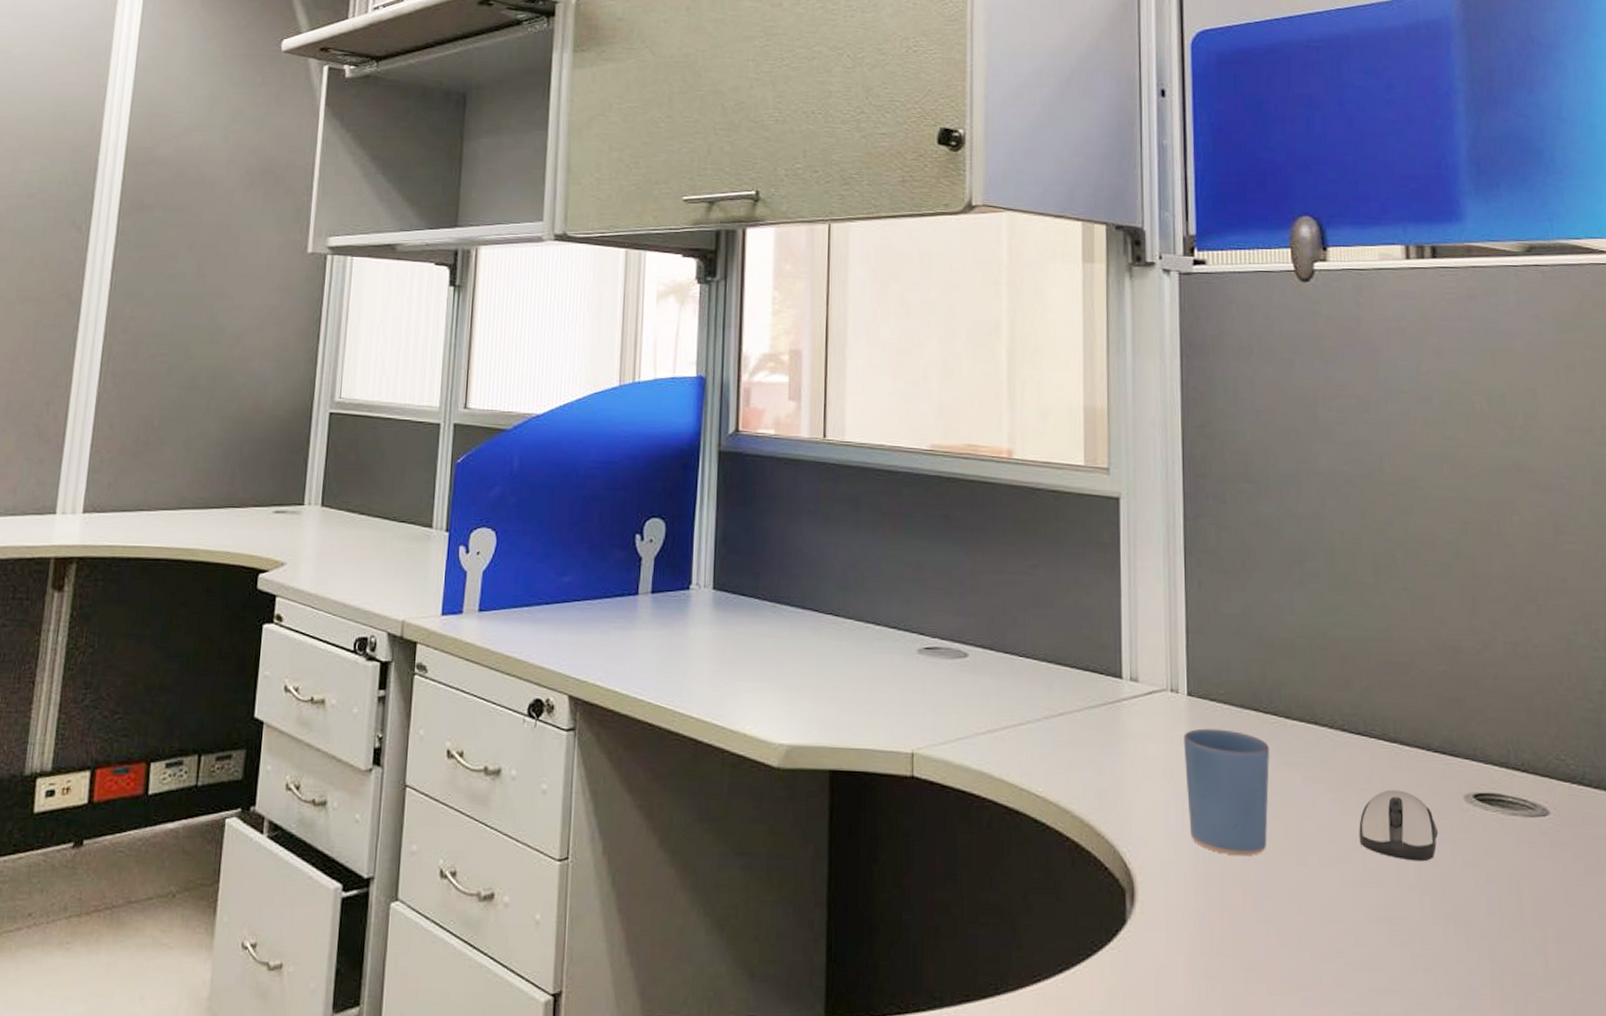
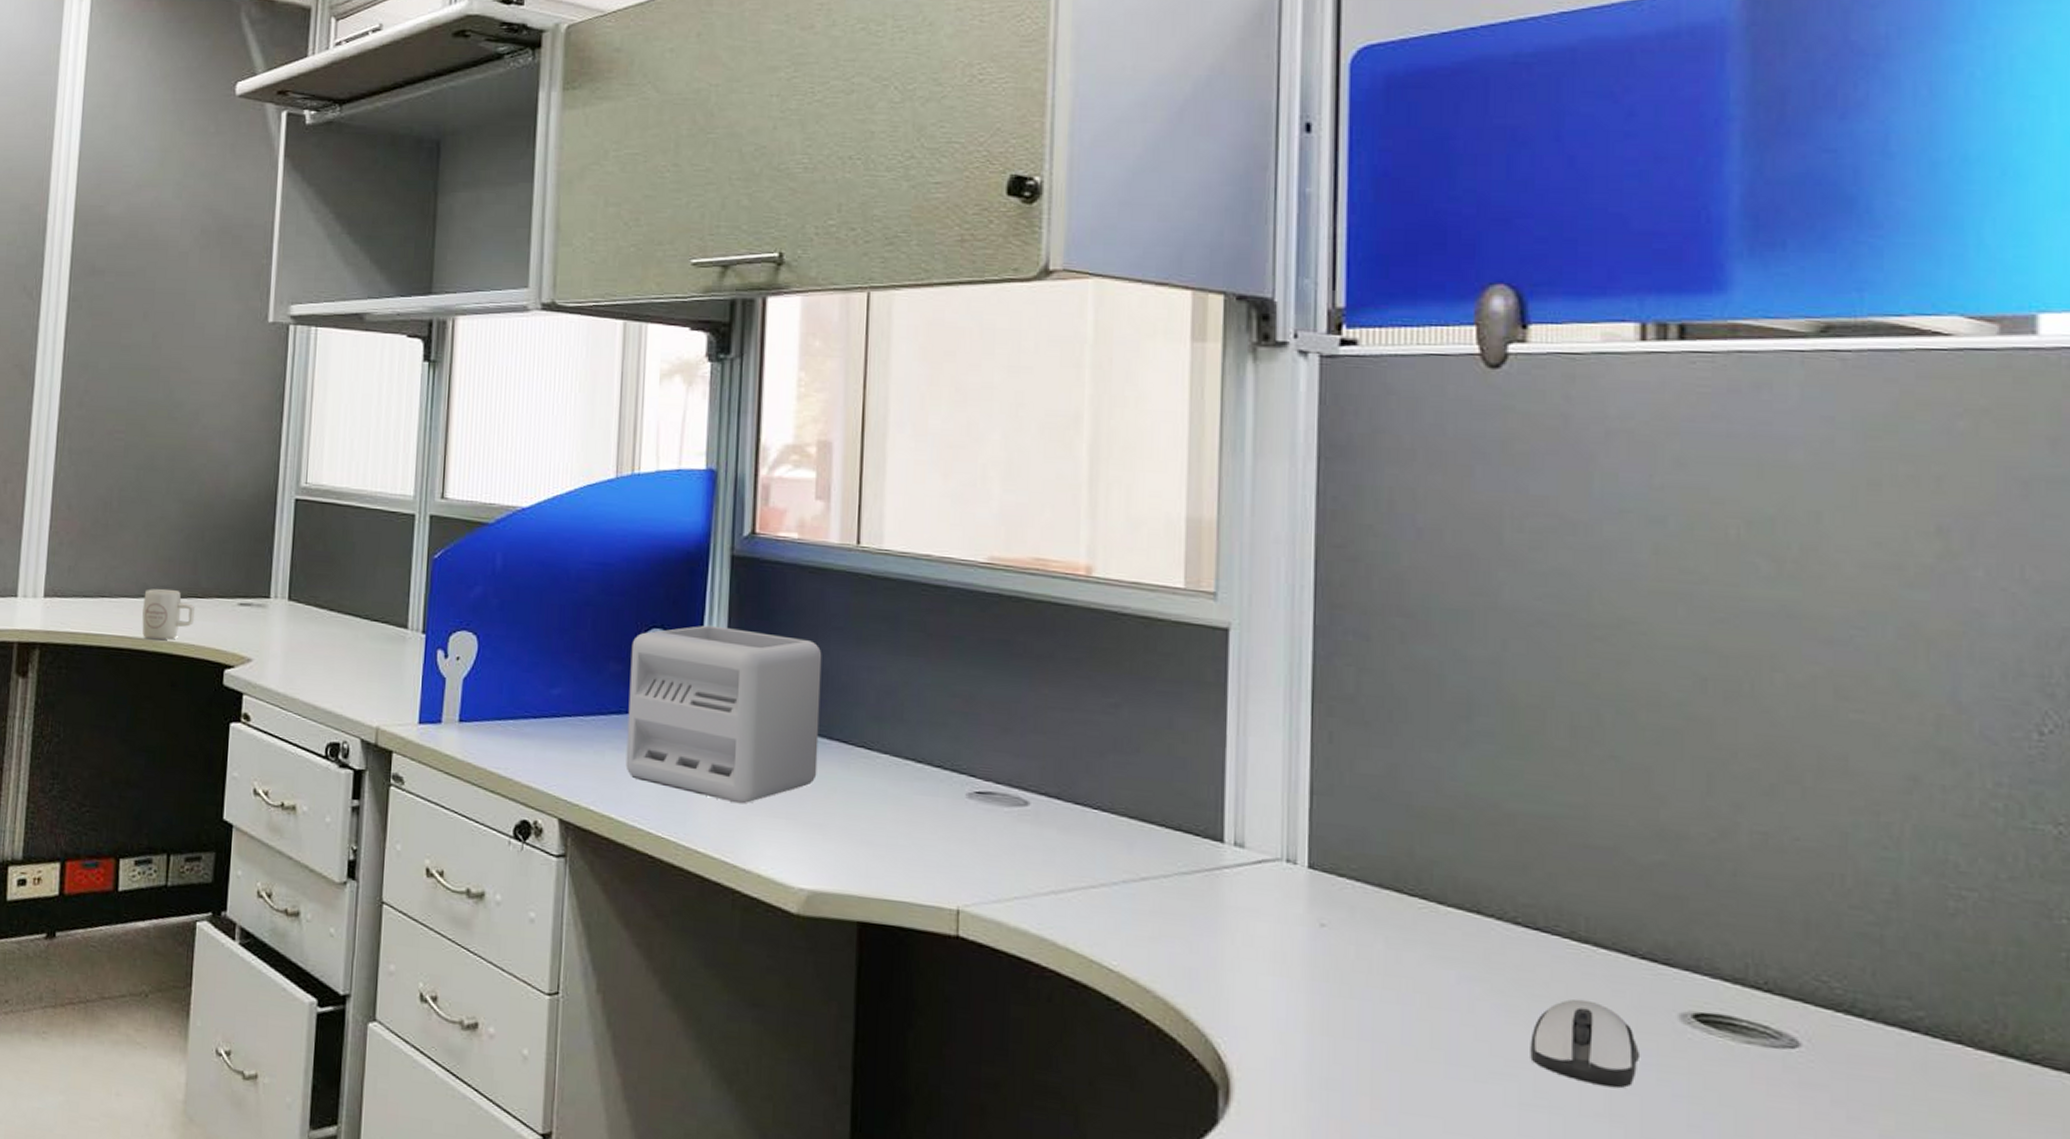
mug: none [179,500,231,549] -> present [142,588,195,640]
desk organizer: none [628,513,796,671] -> present [625,625,822,804]
mug: present [1183,728,1270,856] -> none [1300,908,1414,1061]

